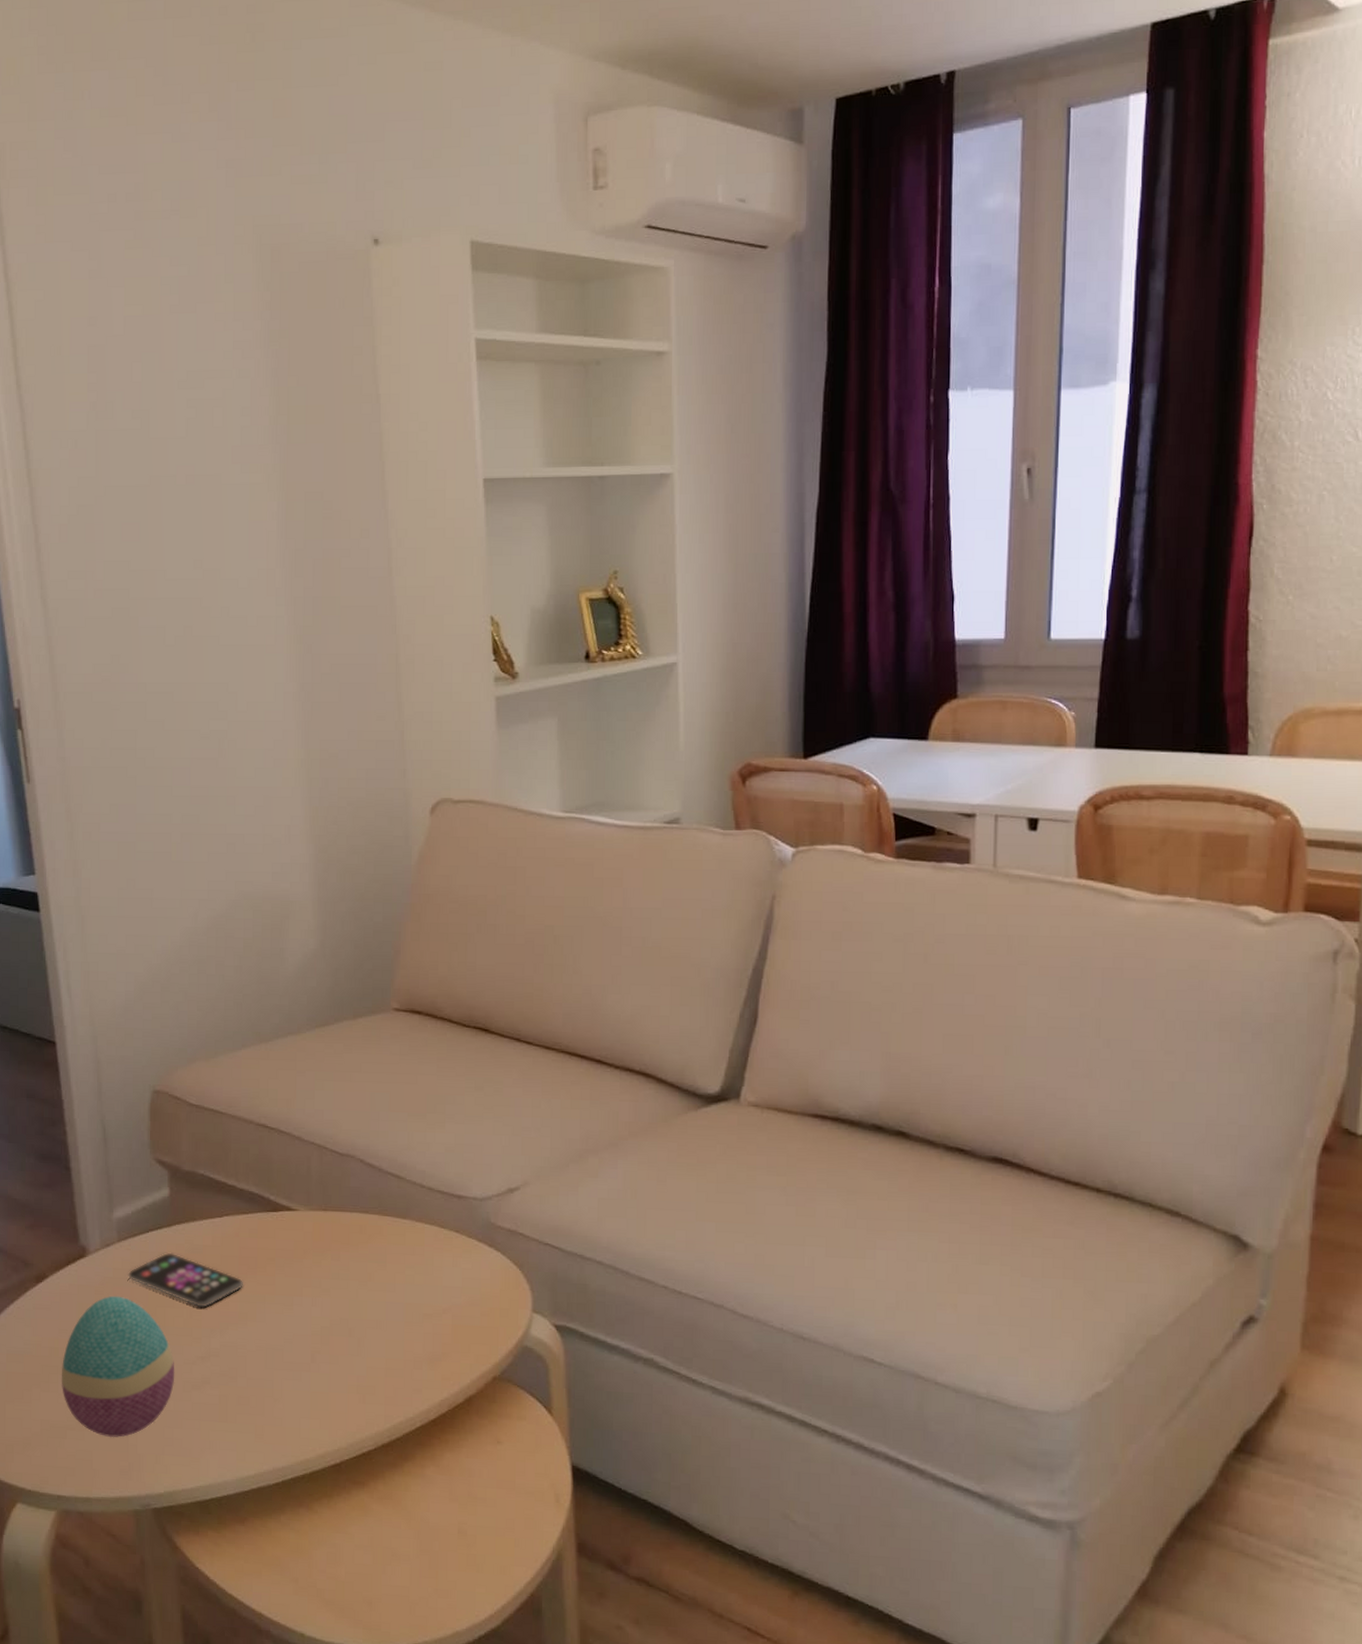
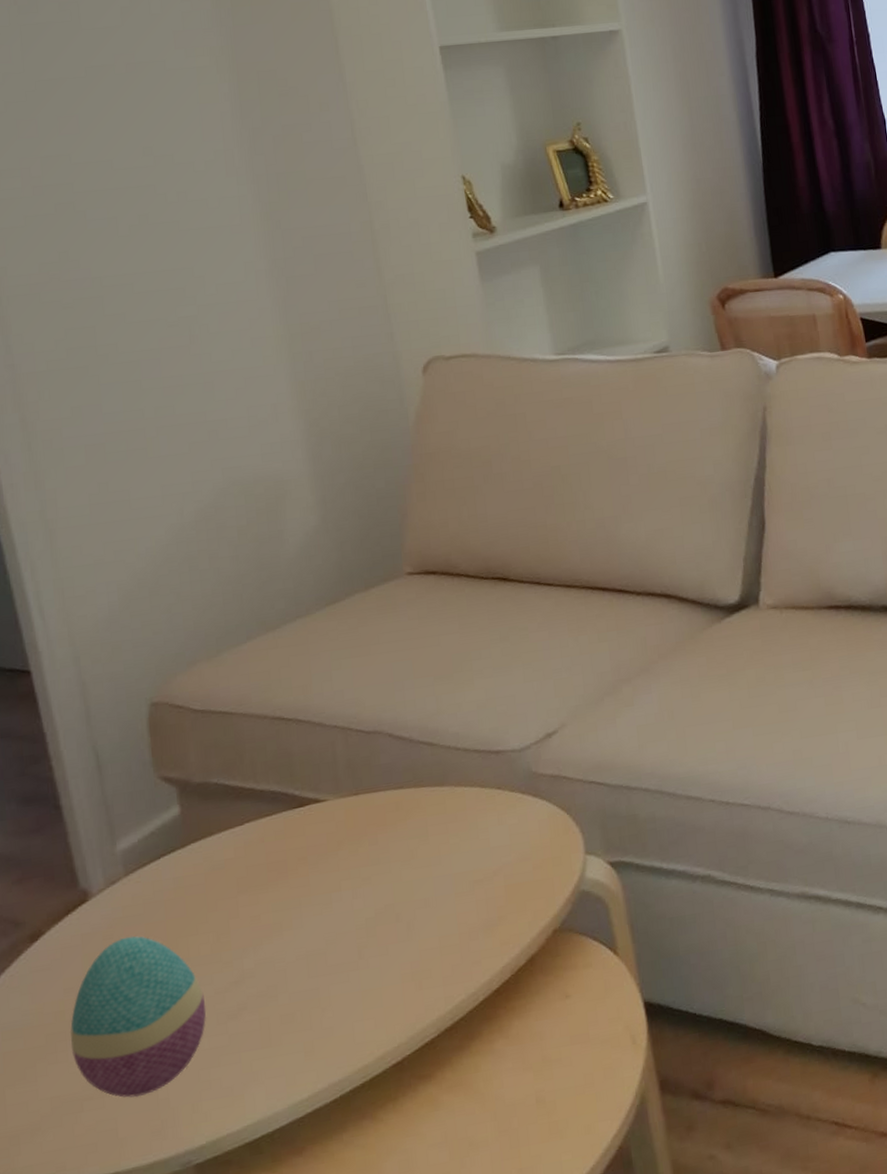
smartphone: present [127,1252,244,1308] -> none [139,875,276,928]

